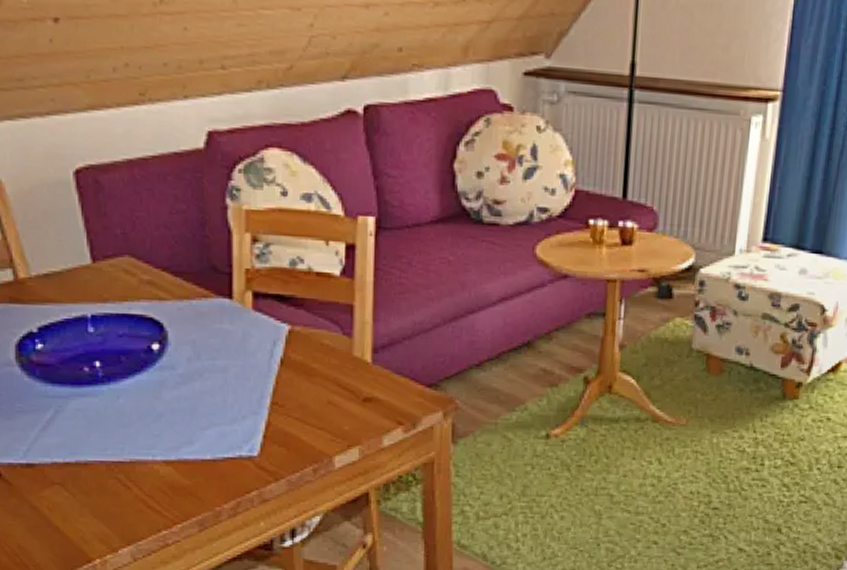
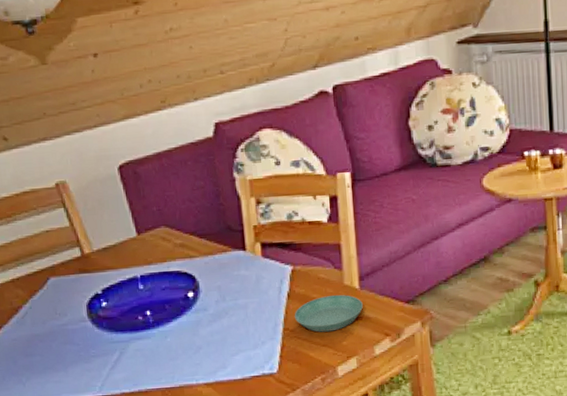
saucer: none [286,368,374,412] -> present [294,295,363,332]

